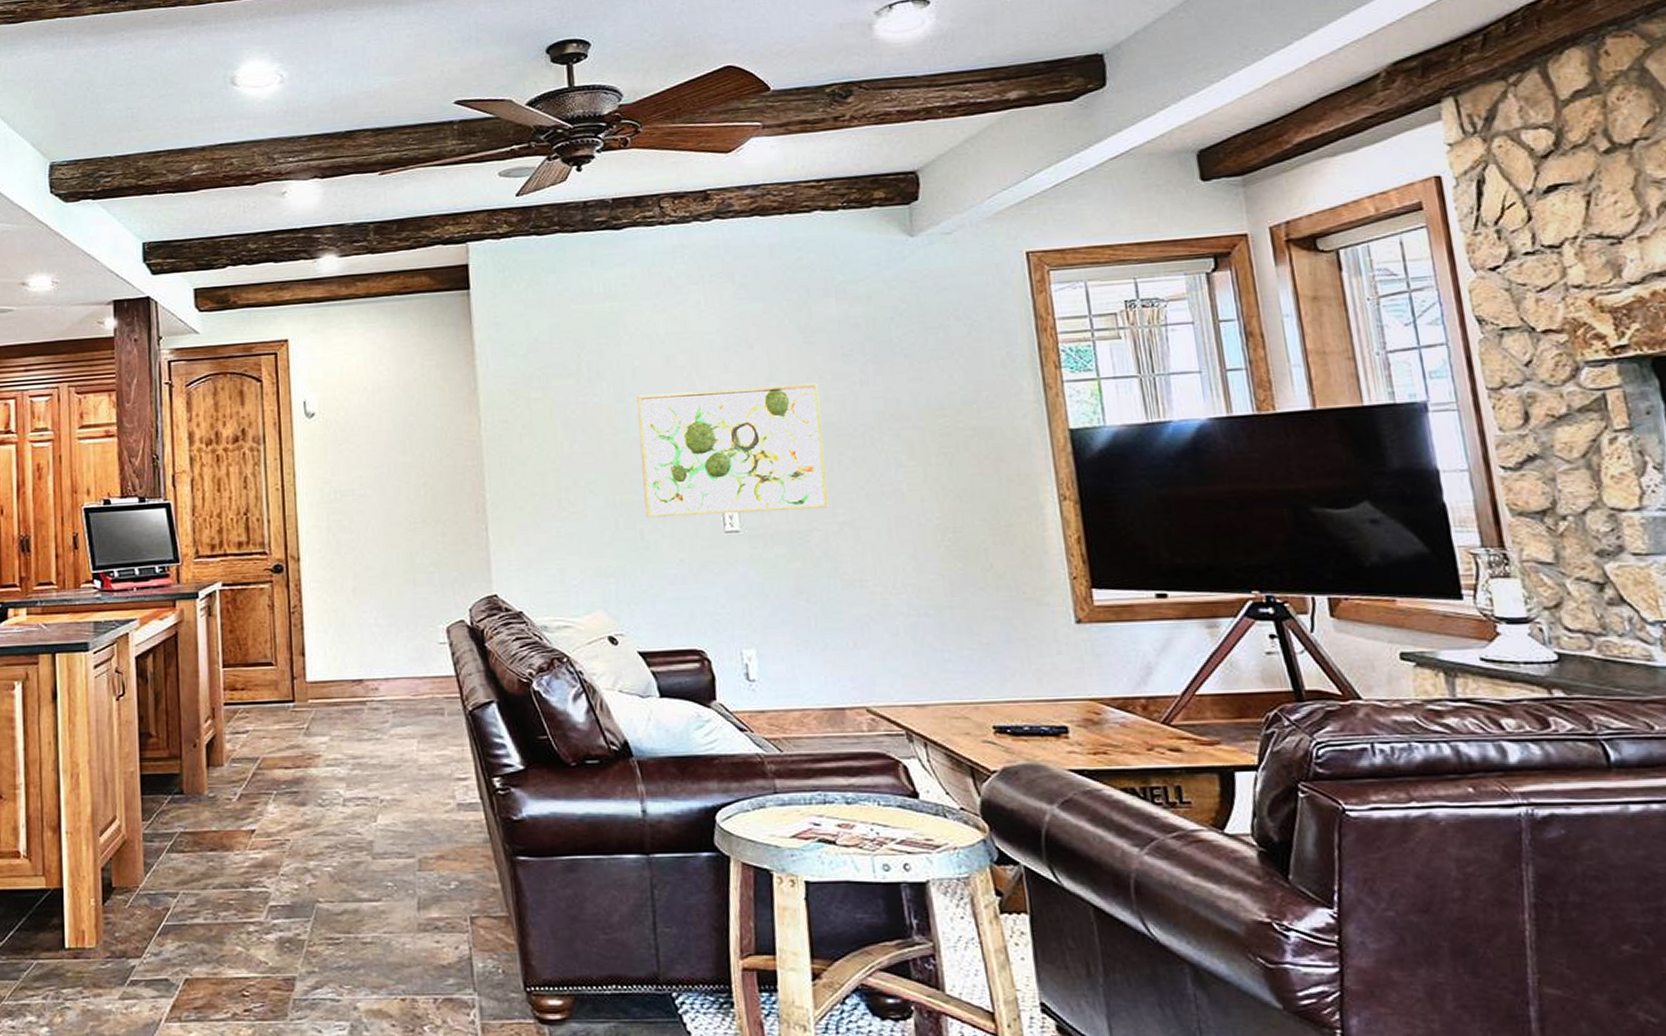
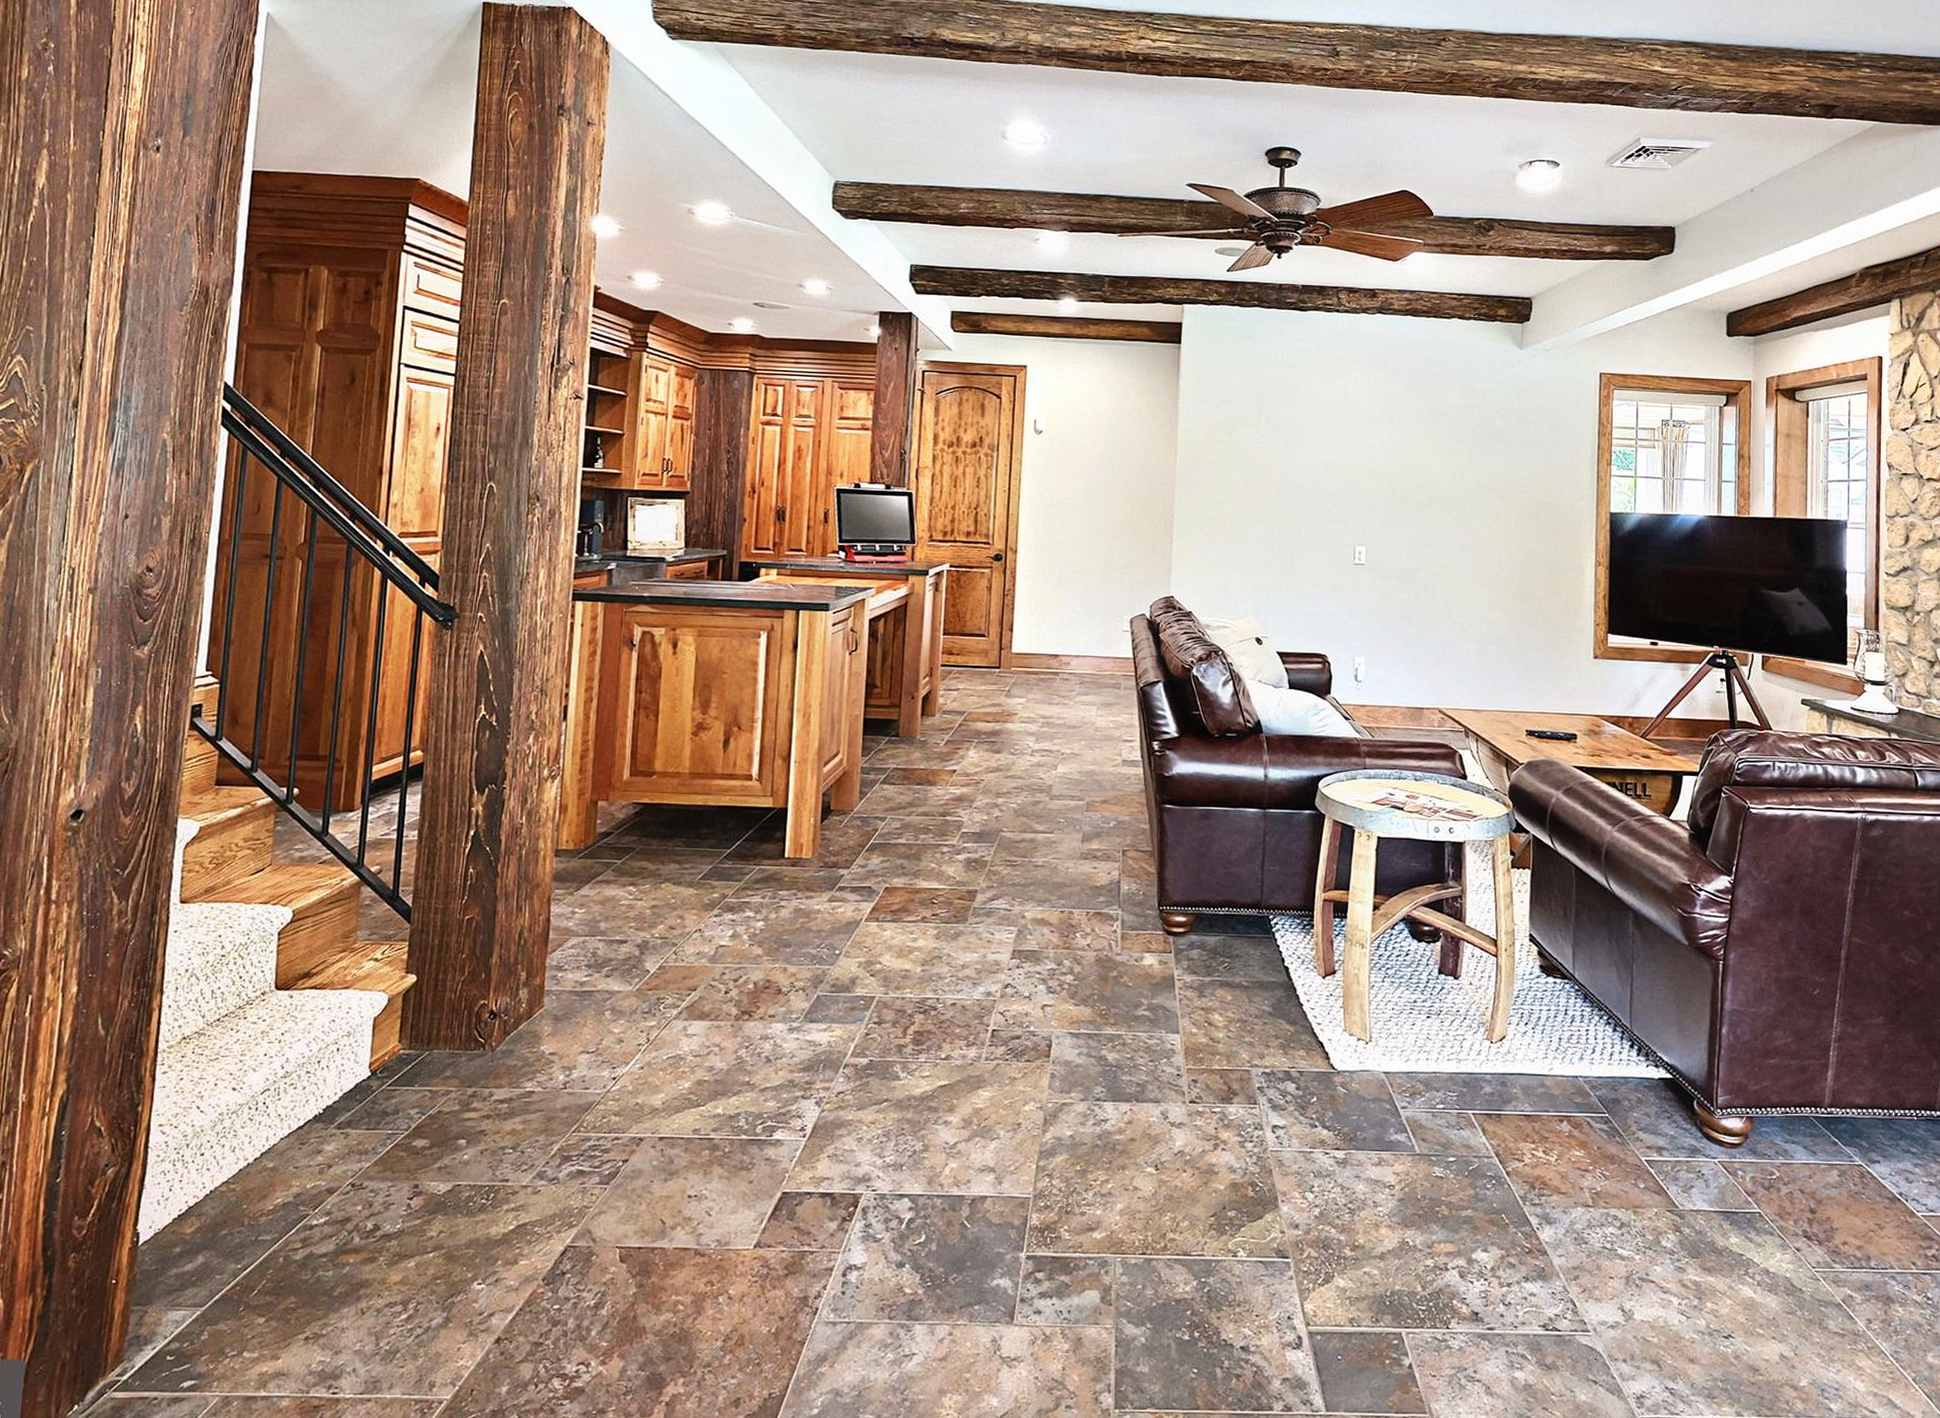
wall art: present [637,382,829,518] -> none [1296,448,1437,553]

